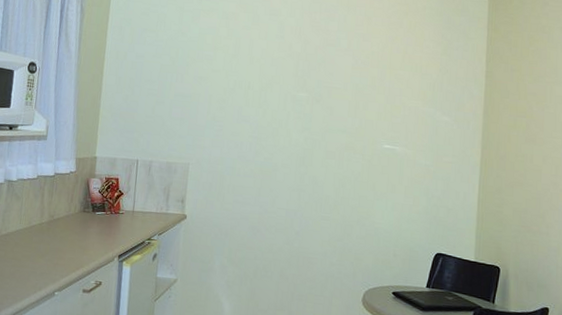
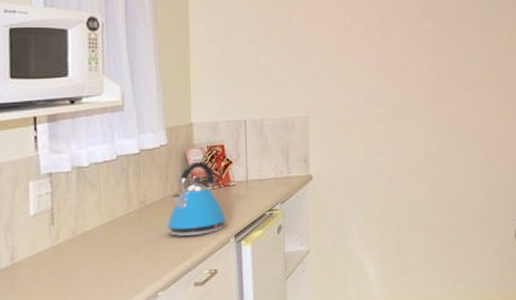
kettle: none [67,189,114,251] -> present [166,161,227,236]

